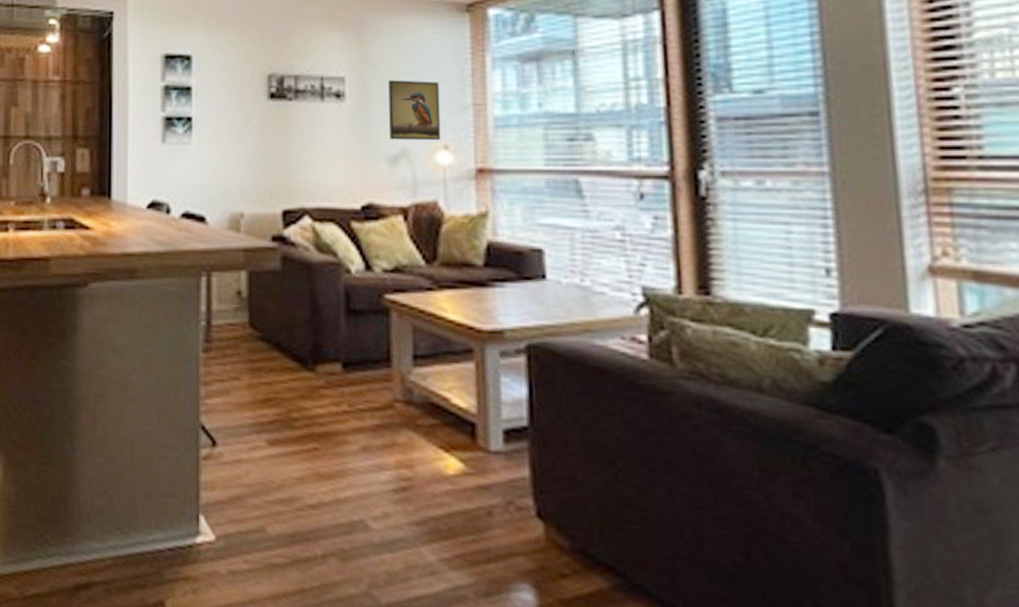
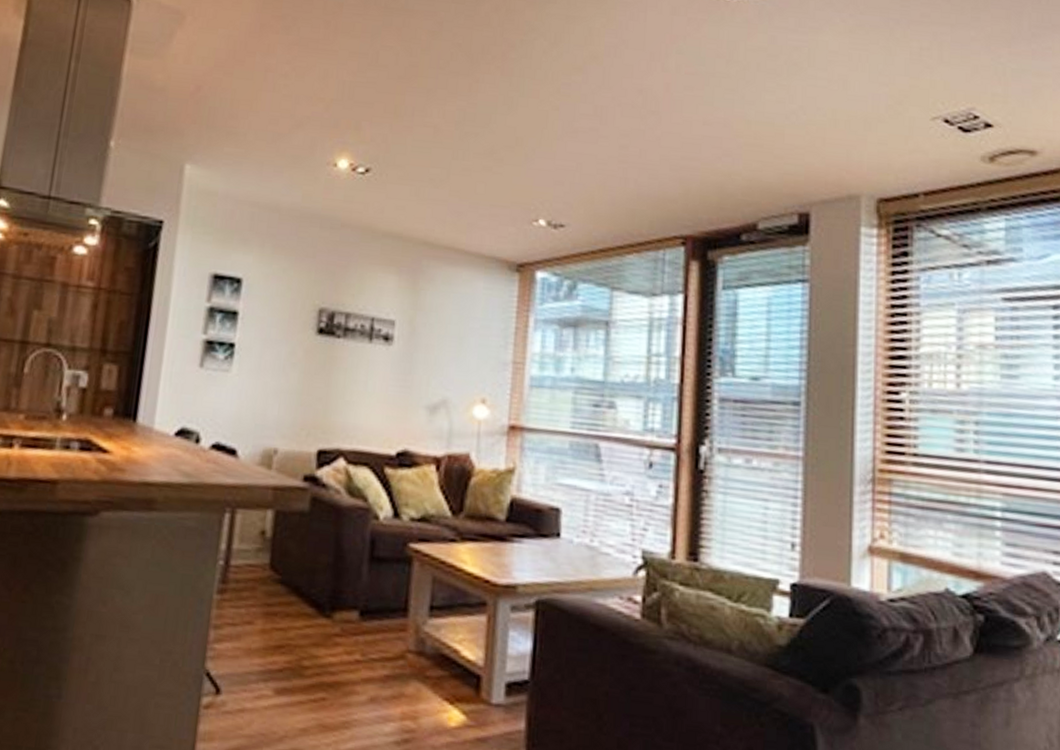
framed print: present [388,80,441,141] -> none [432,329,484,394]

